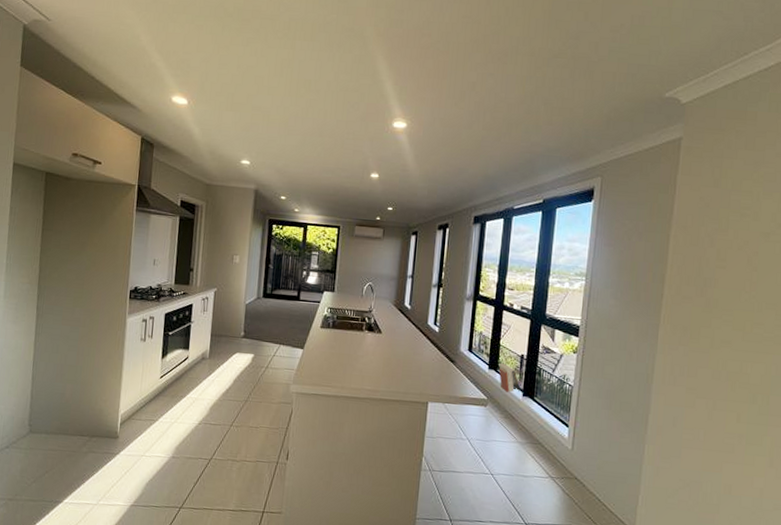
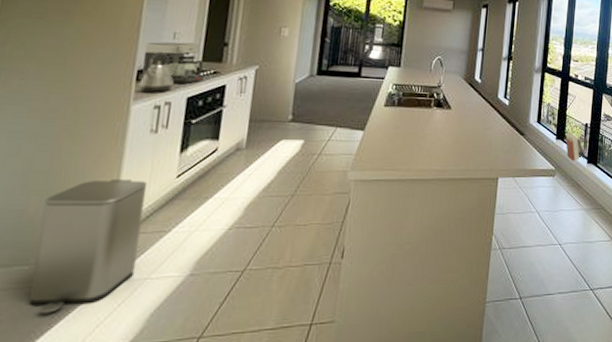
pedal bin: none [69,375,141,472] -> present [29,179,148,313]
kettle: none [131,275,156,309] -> present [138,51,175,93]
coffee maker: none [133,267,177,303] -> present [142,41,204,85]

